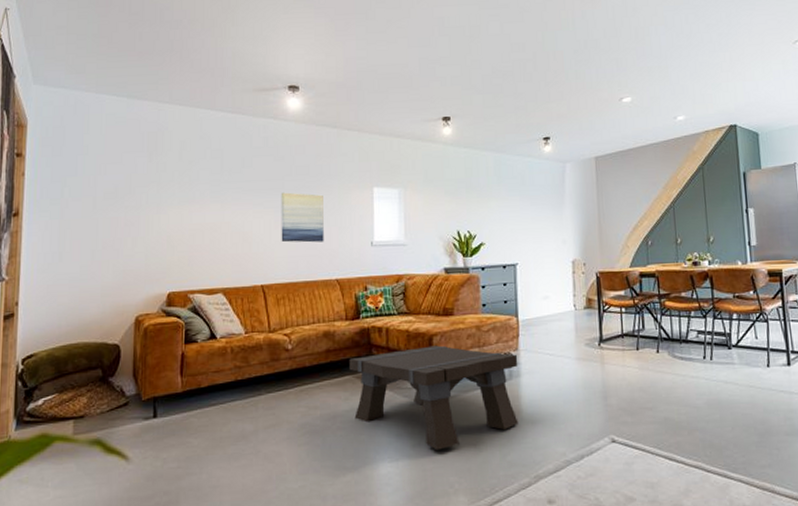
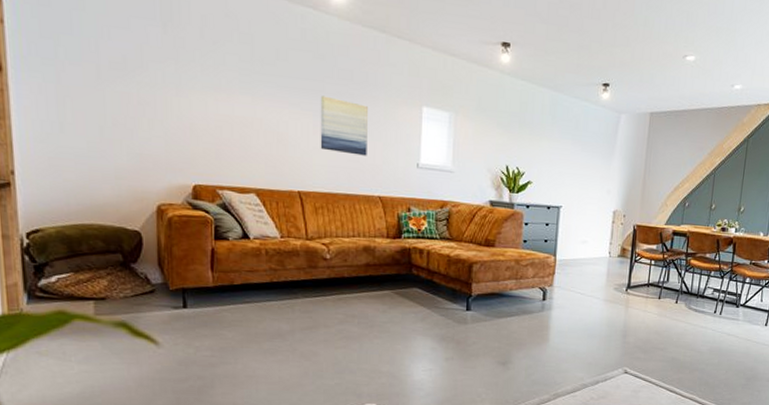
coffee table: present [349,345,519,450] -> none [388,272,552,365]

